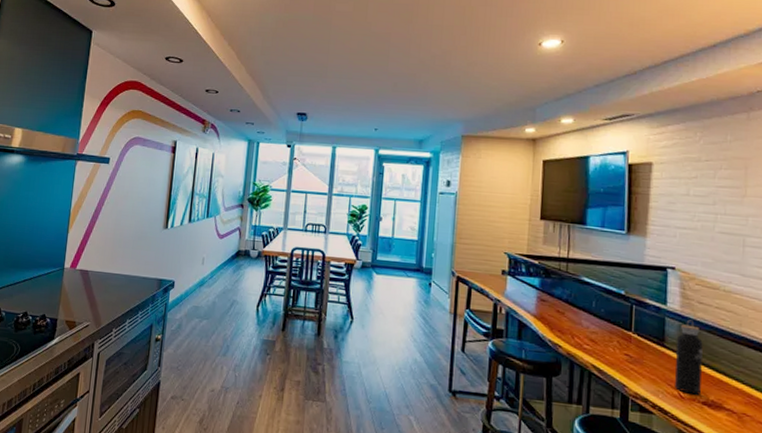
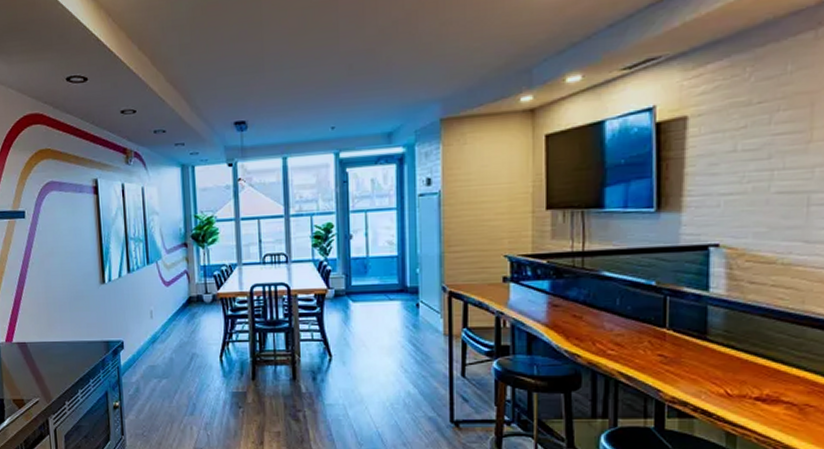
water bottle: present [675,319,703,395] -> none [720,304,755,390]

